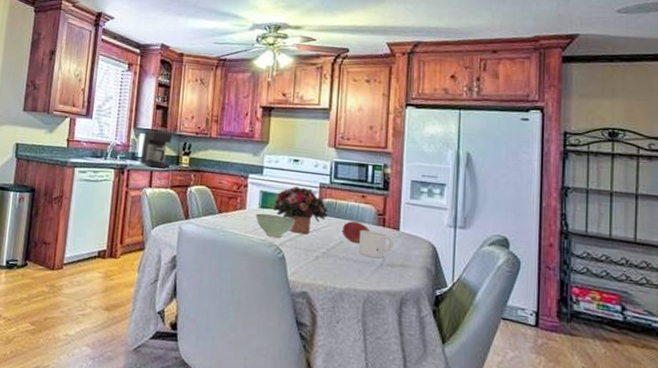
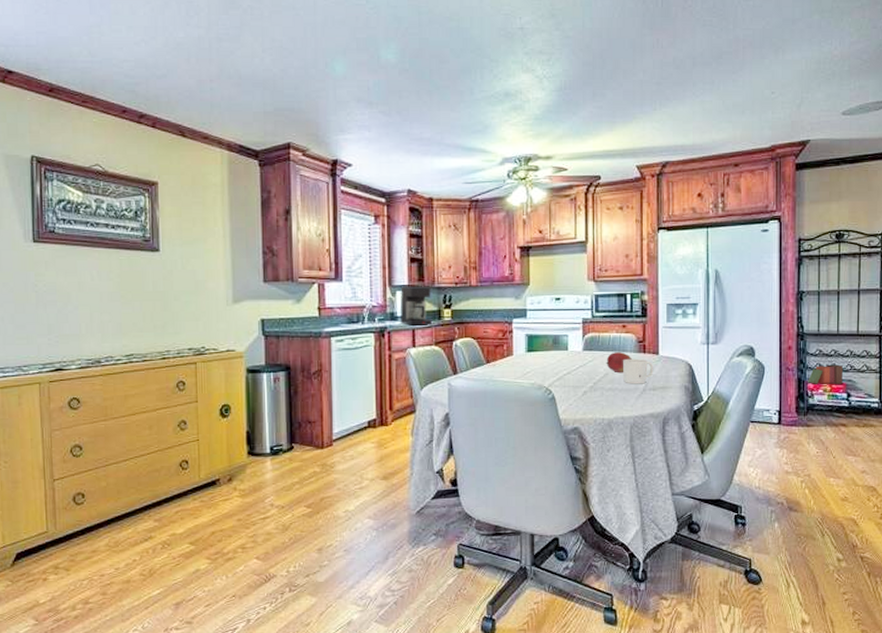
bowl: present [255,213,295,239] -> none [523,356,561,380]
bouquet: present [273,186,328,235] -> none [539,324,592,372]
books: none [572,269,616,296] -> present [808,364,843,385]

